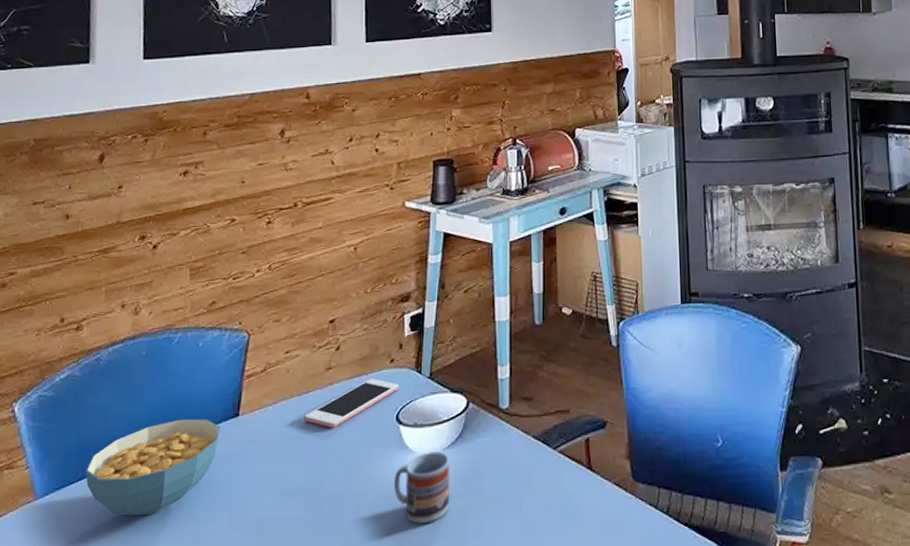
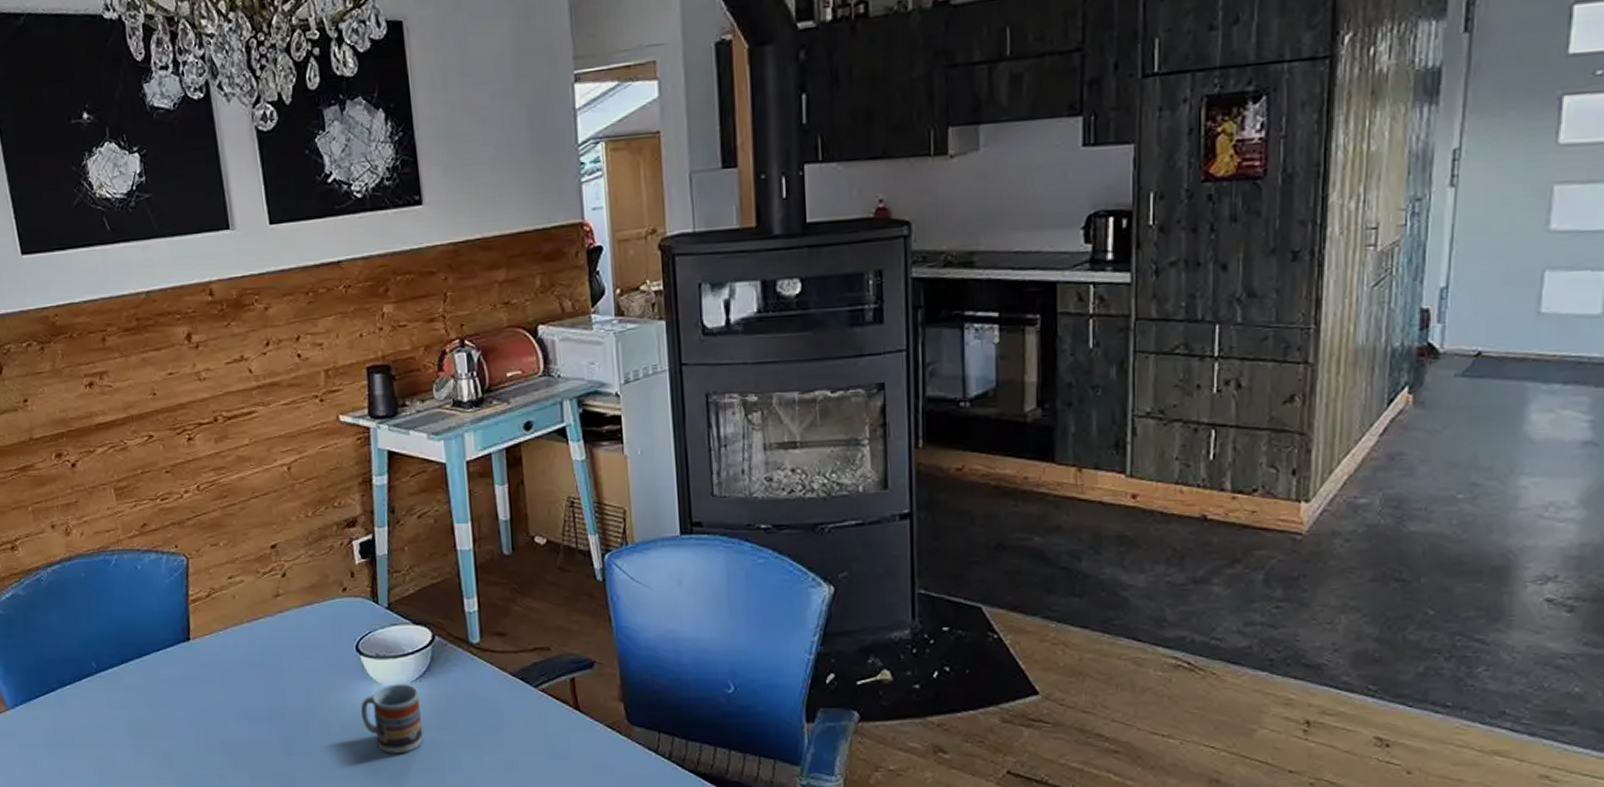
cereal bowl: present [85,418,220,516] -> none [48,640,174,730]
cell phone: present [304,379,398,428] -> none [258,607,355,656]

